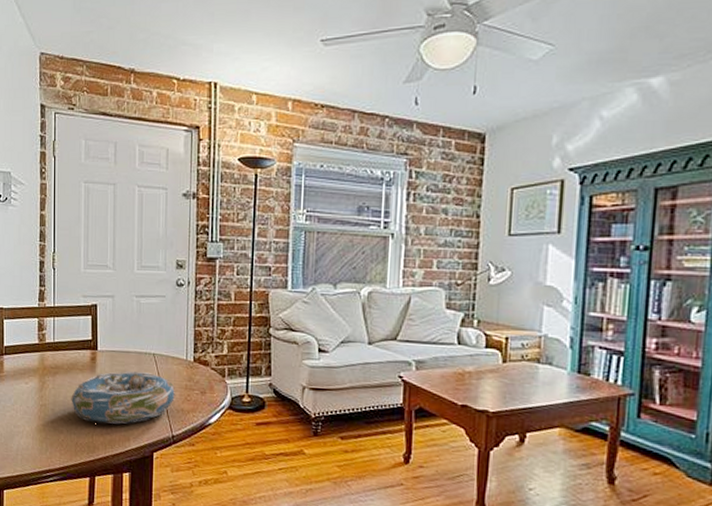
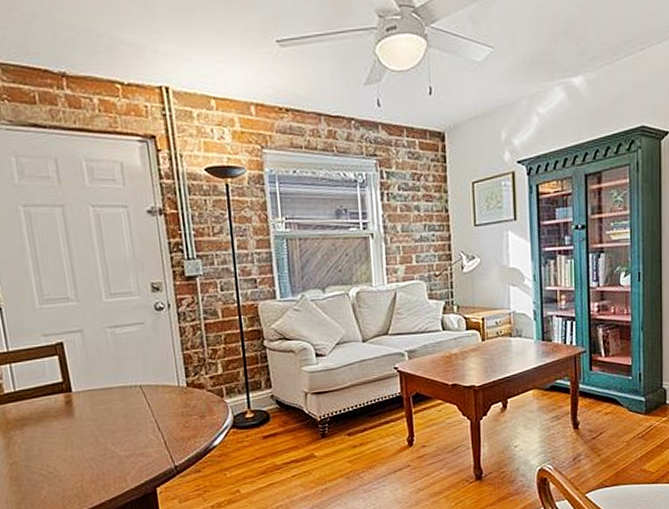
decorative bowl: present [71,371,176,424] -> none [47,406,173,470]

